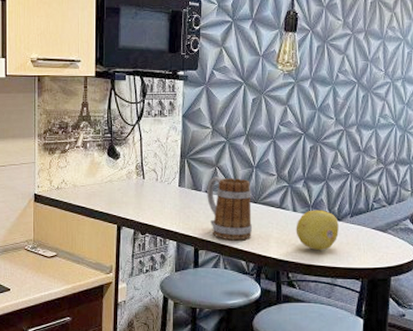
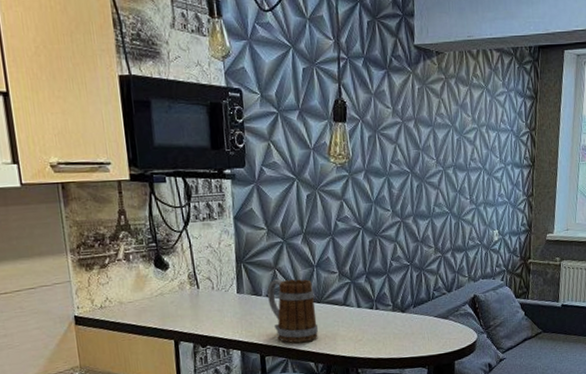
fruit: present [296,210,339,251] -> none [361,303,403,344]

